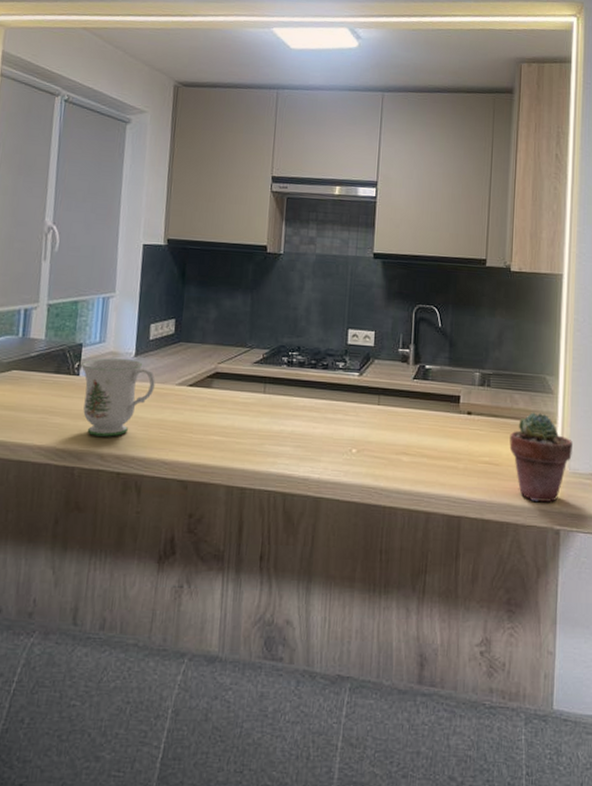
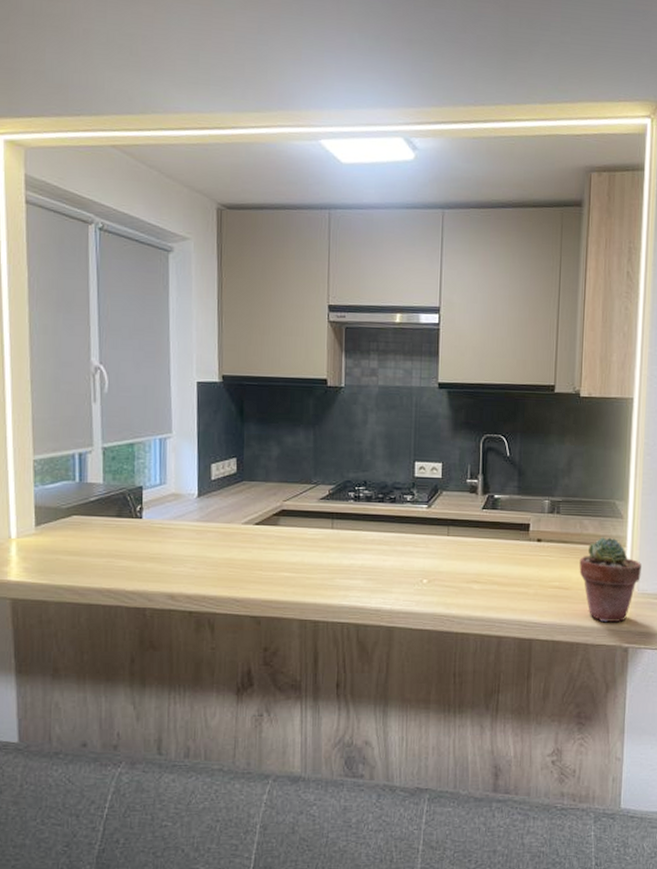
mug: present [81,358,155,437] -> none [144,500,221,578]

